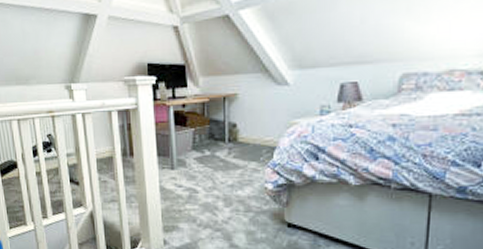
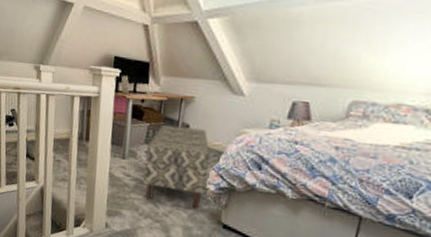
bench: none [195,126,264,211] -> present [143,124,210,210]

